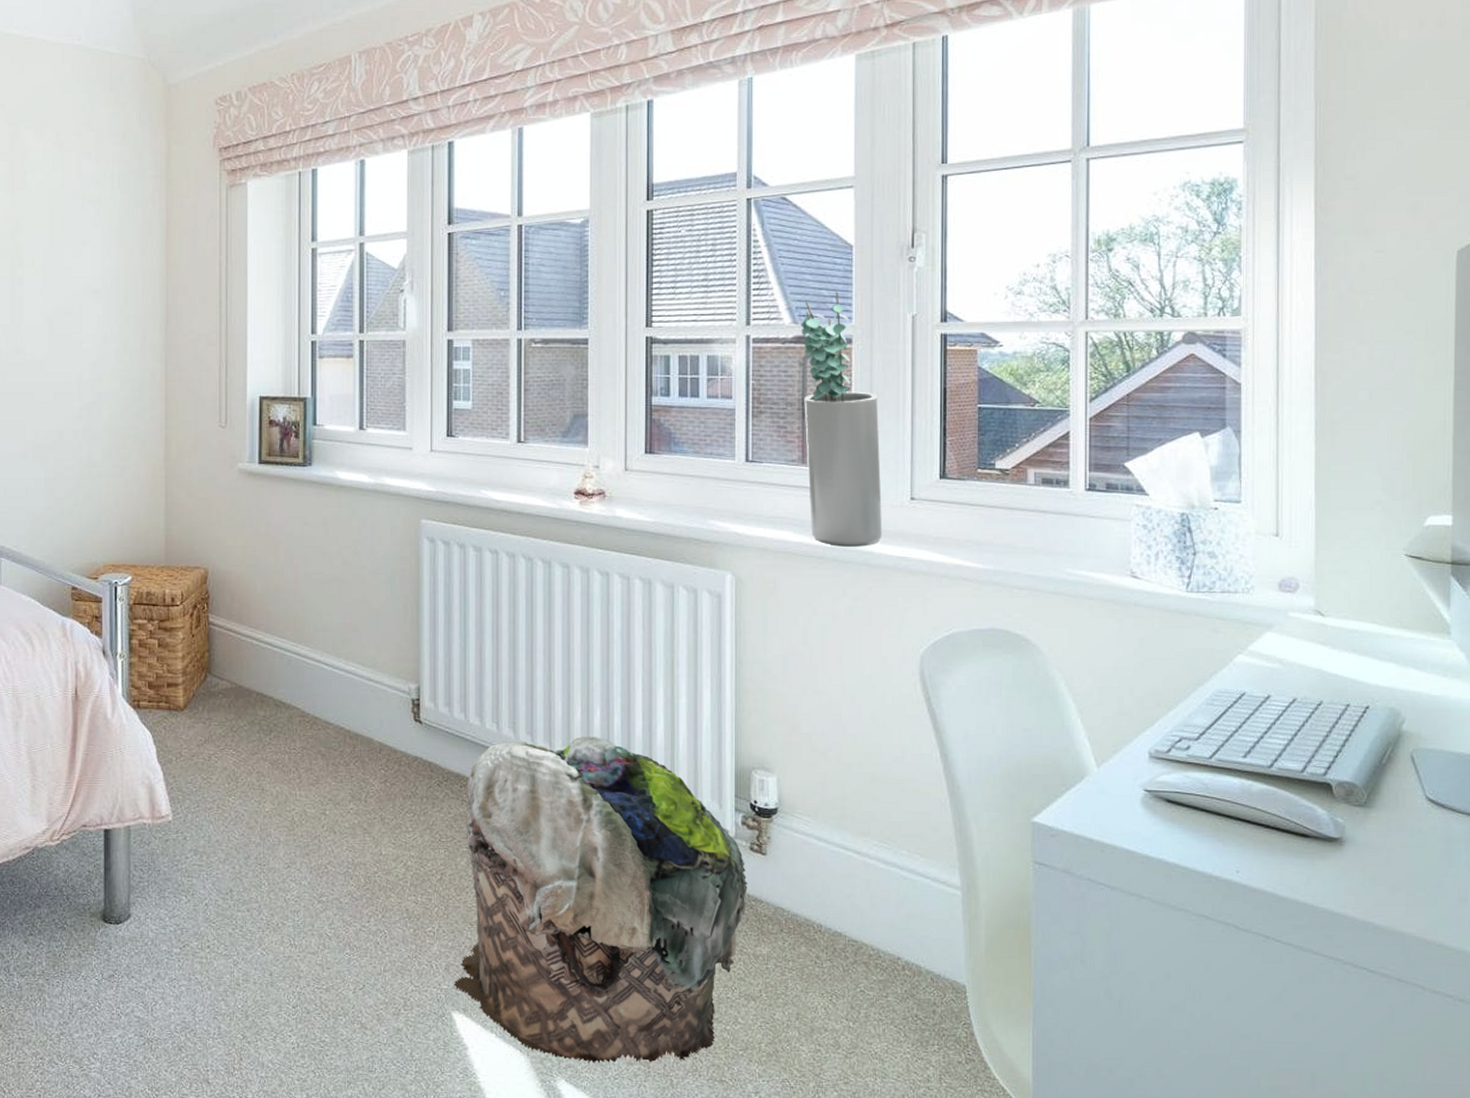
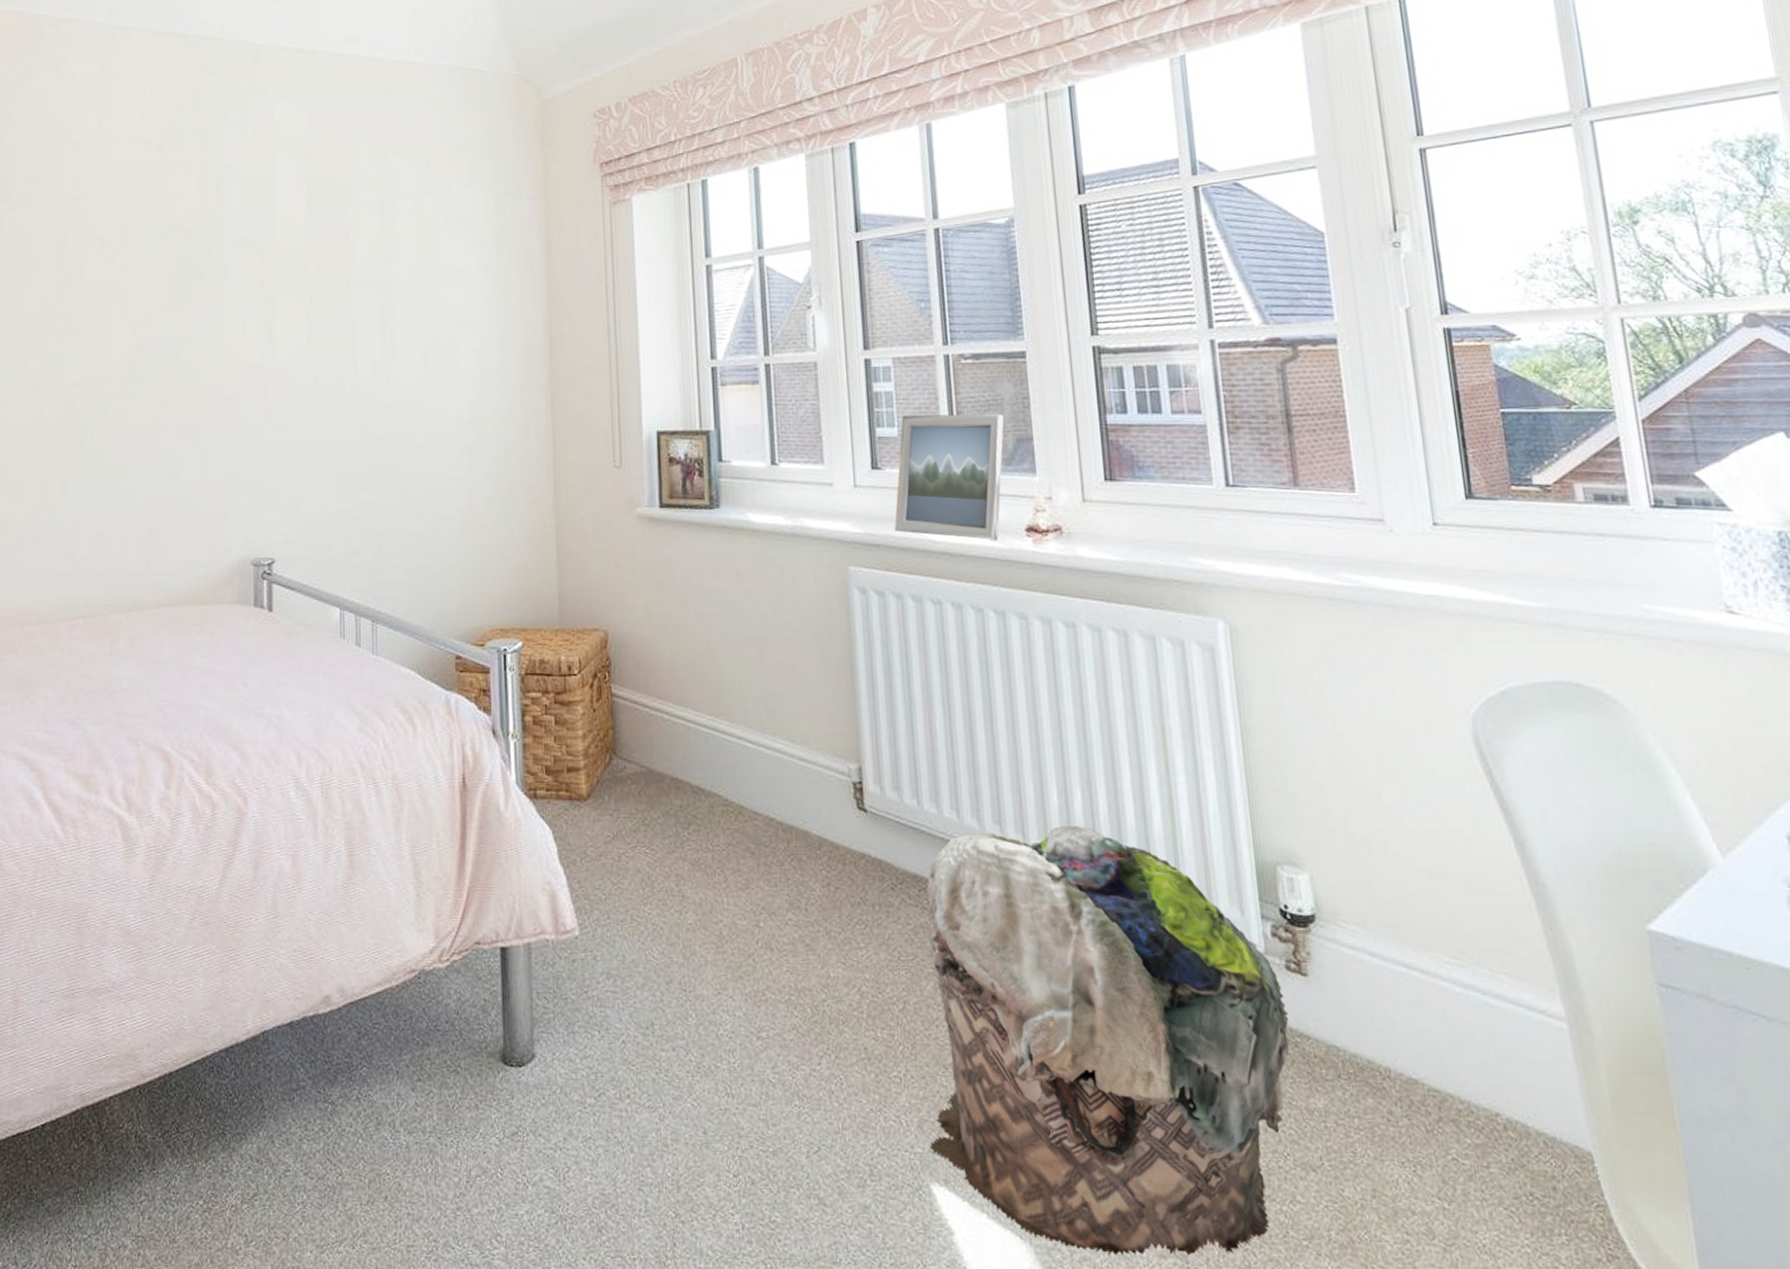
picture frame: none [463,390,565,502] -> present [894,414,1005,541]
vase: present [801,292,883,548] -> none [1273,285,1405,586]

